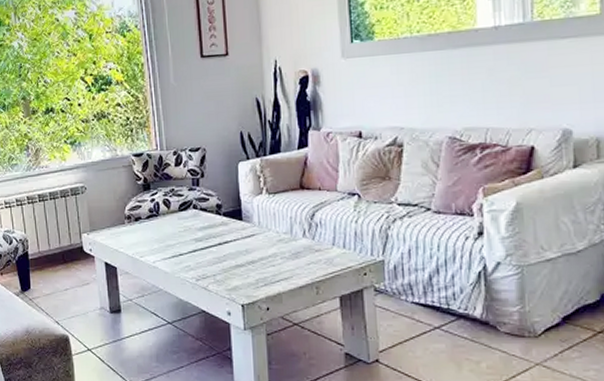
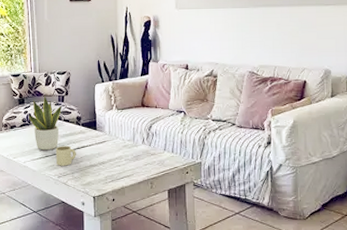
potted plant: none [157,177,198,248] -> present [29,94,63,151]
mug: none [191,241,218,266] -> present [55,146,76,166]

